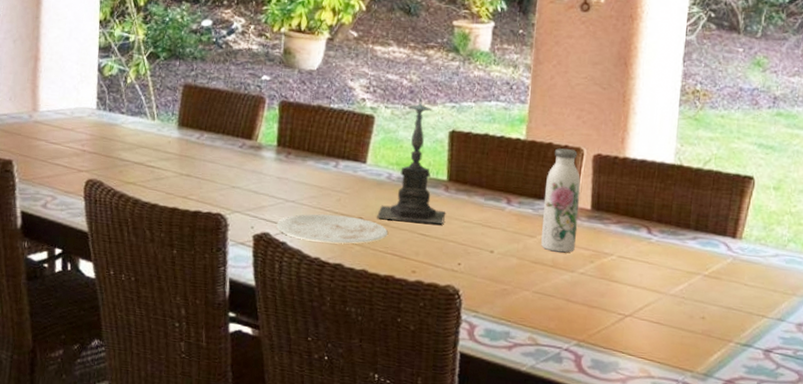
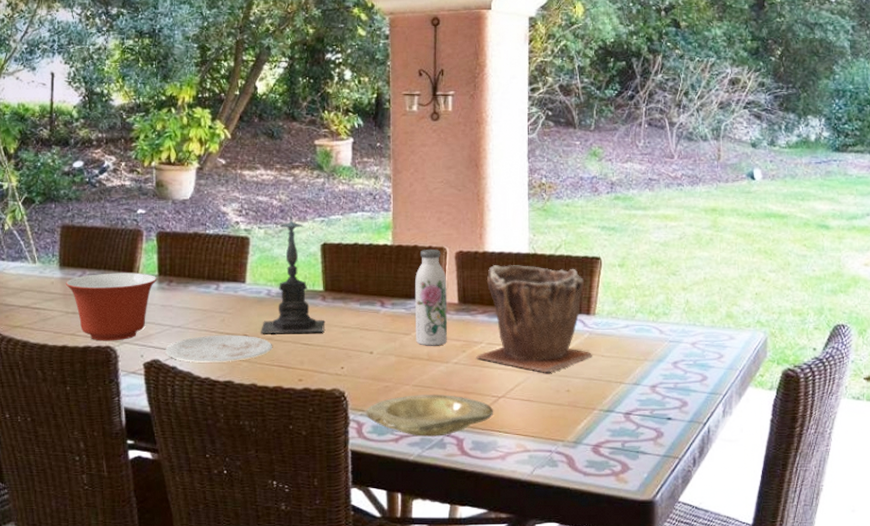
mixing bowl: none [182,138,276,209] -> present [65,272,157,341]
plate: none [479,302,619,350] -> present [365,395,494,437]
plant pot: none [604,173,734,296] -> present [476,265,592,373]

